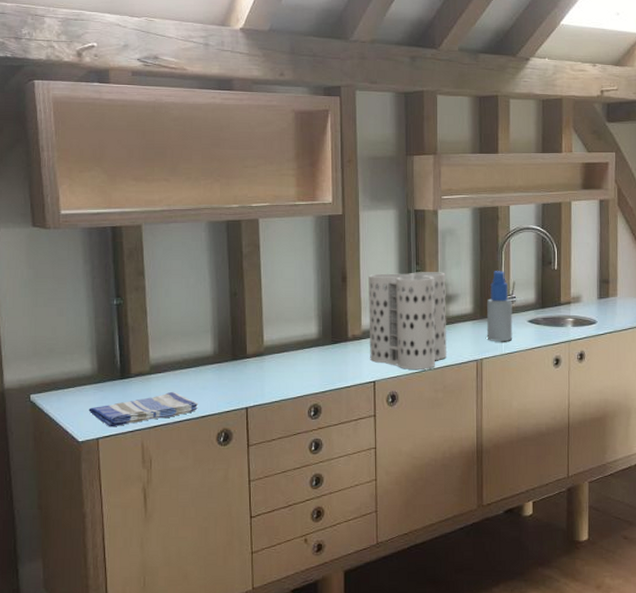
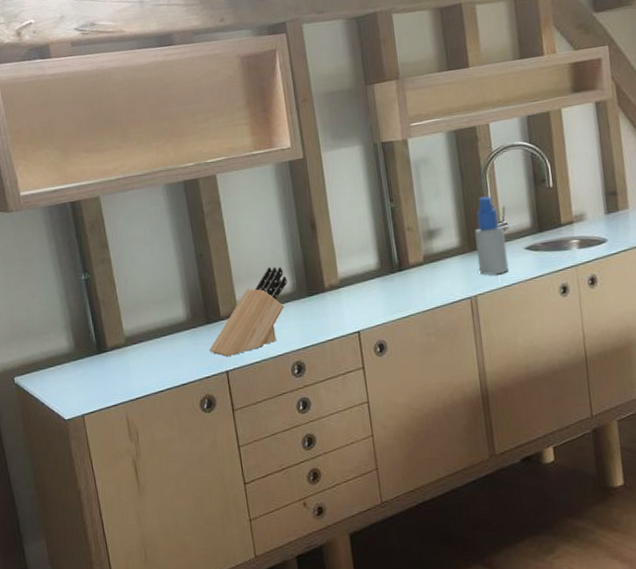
dish towel: present [88,391,198,427] -> none [70,361,178,403]
knife block: none [231,313,314,394] -> present [208,267,287,357]
utensil holder: present [368,272,446,369] -> none [339,206,436,315]

